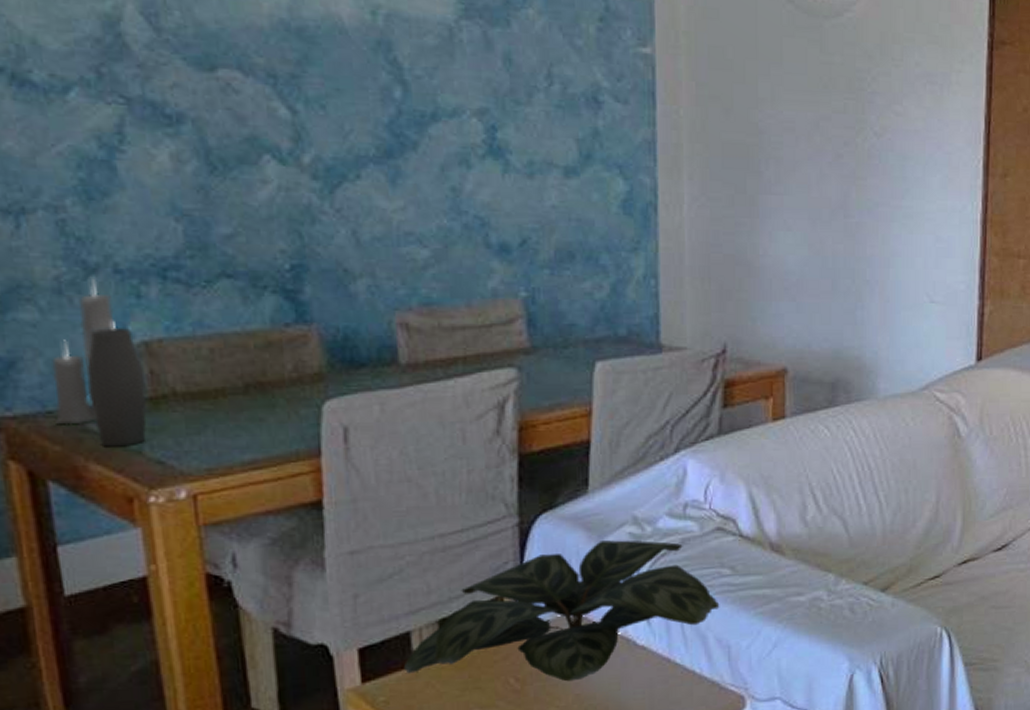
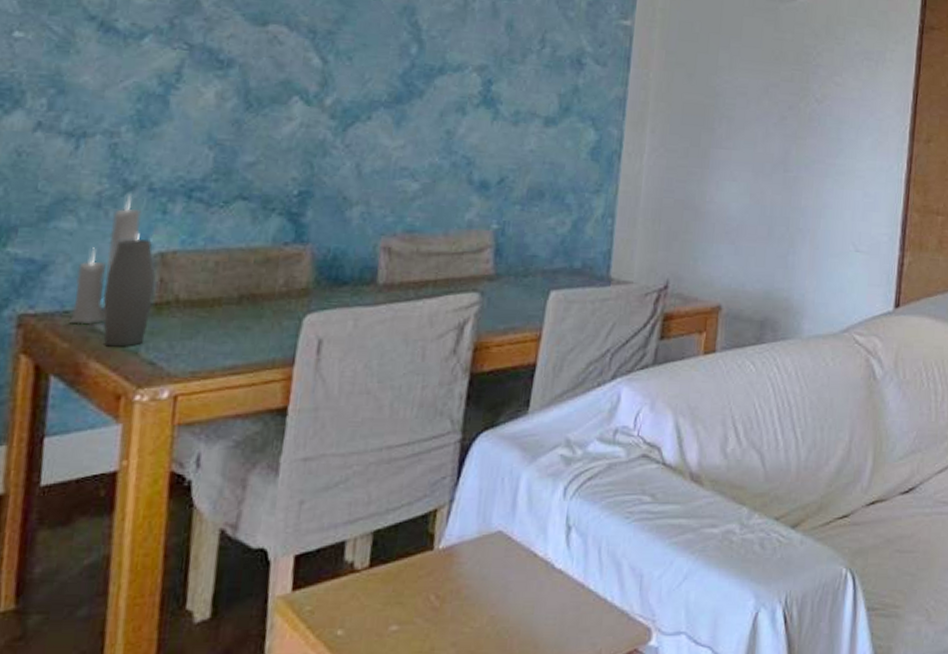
plant: present [403,540,720,682] -> none [333,461,638,602]

